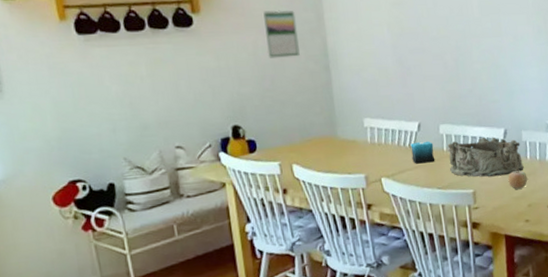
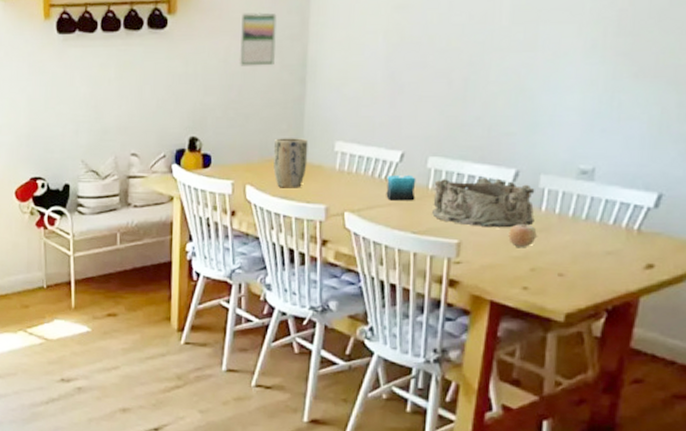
plant pot: none [311,118,344,164] -> present [273,138,309,188]

